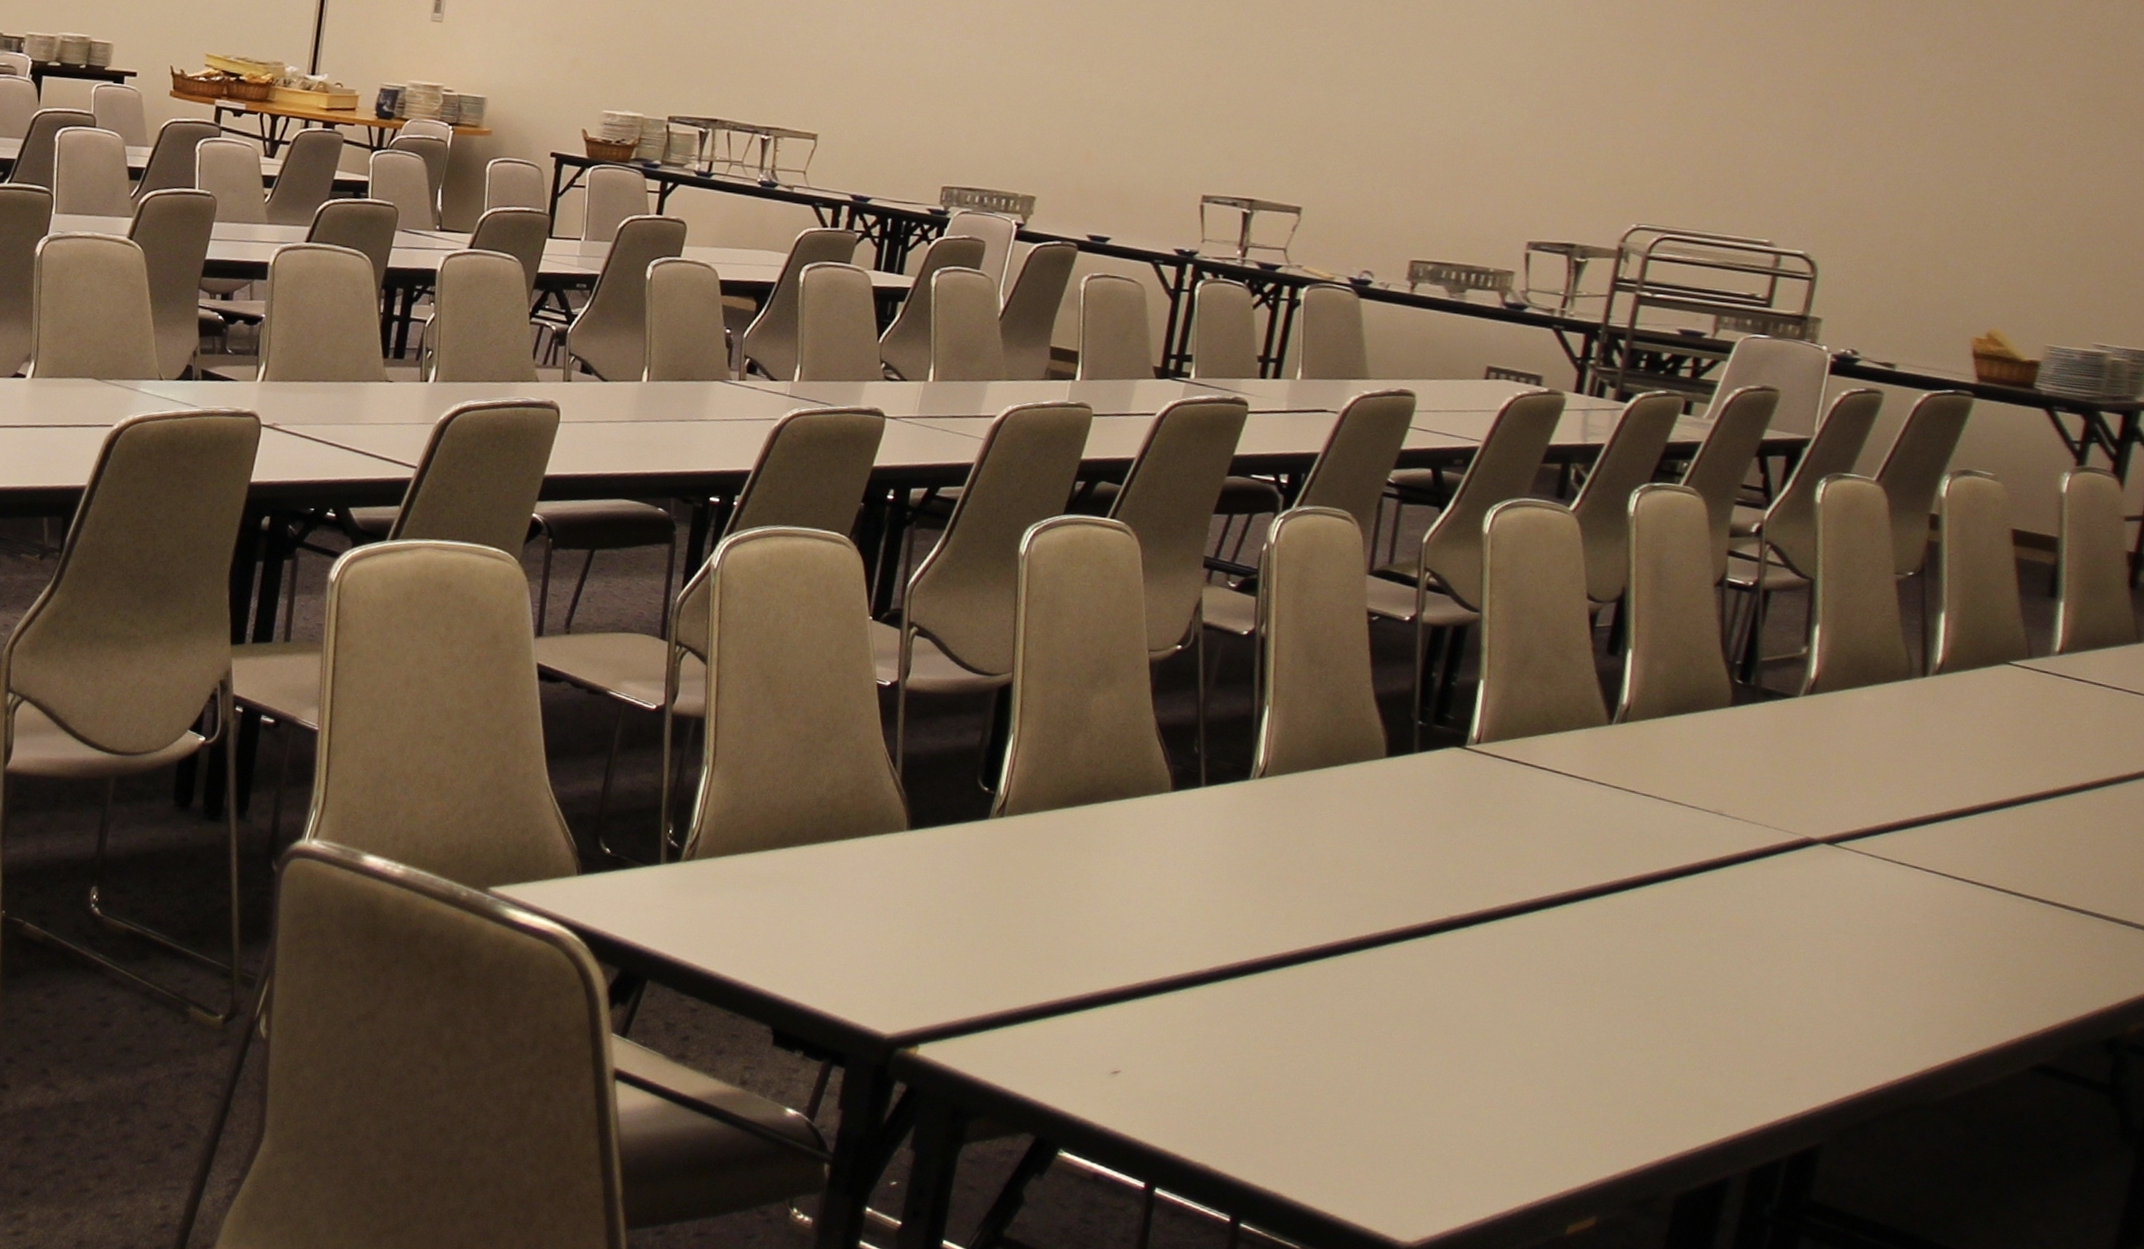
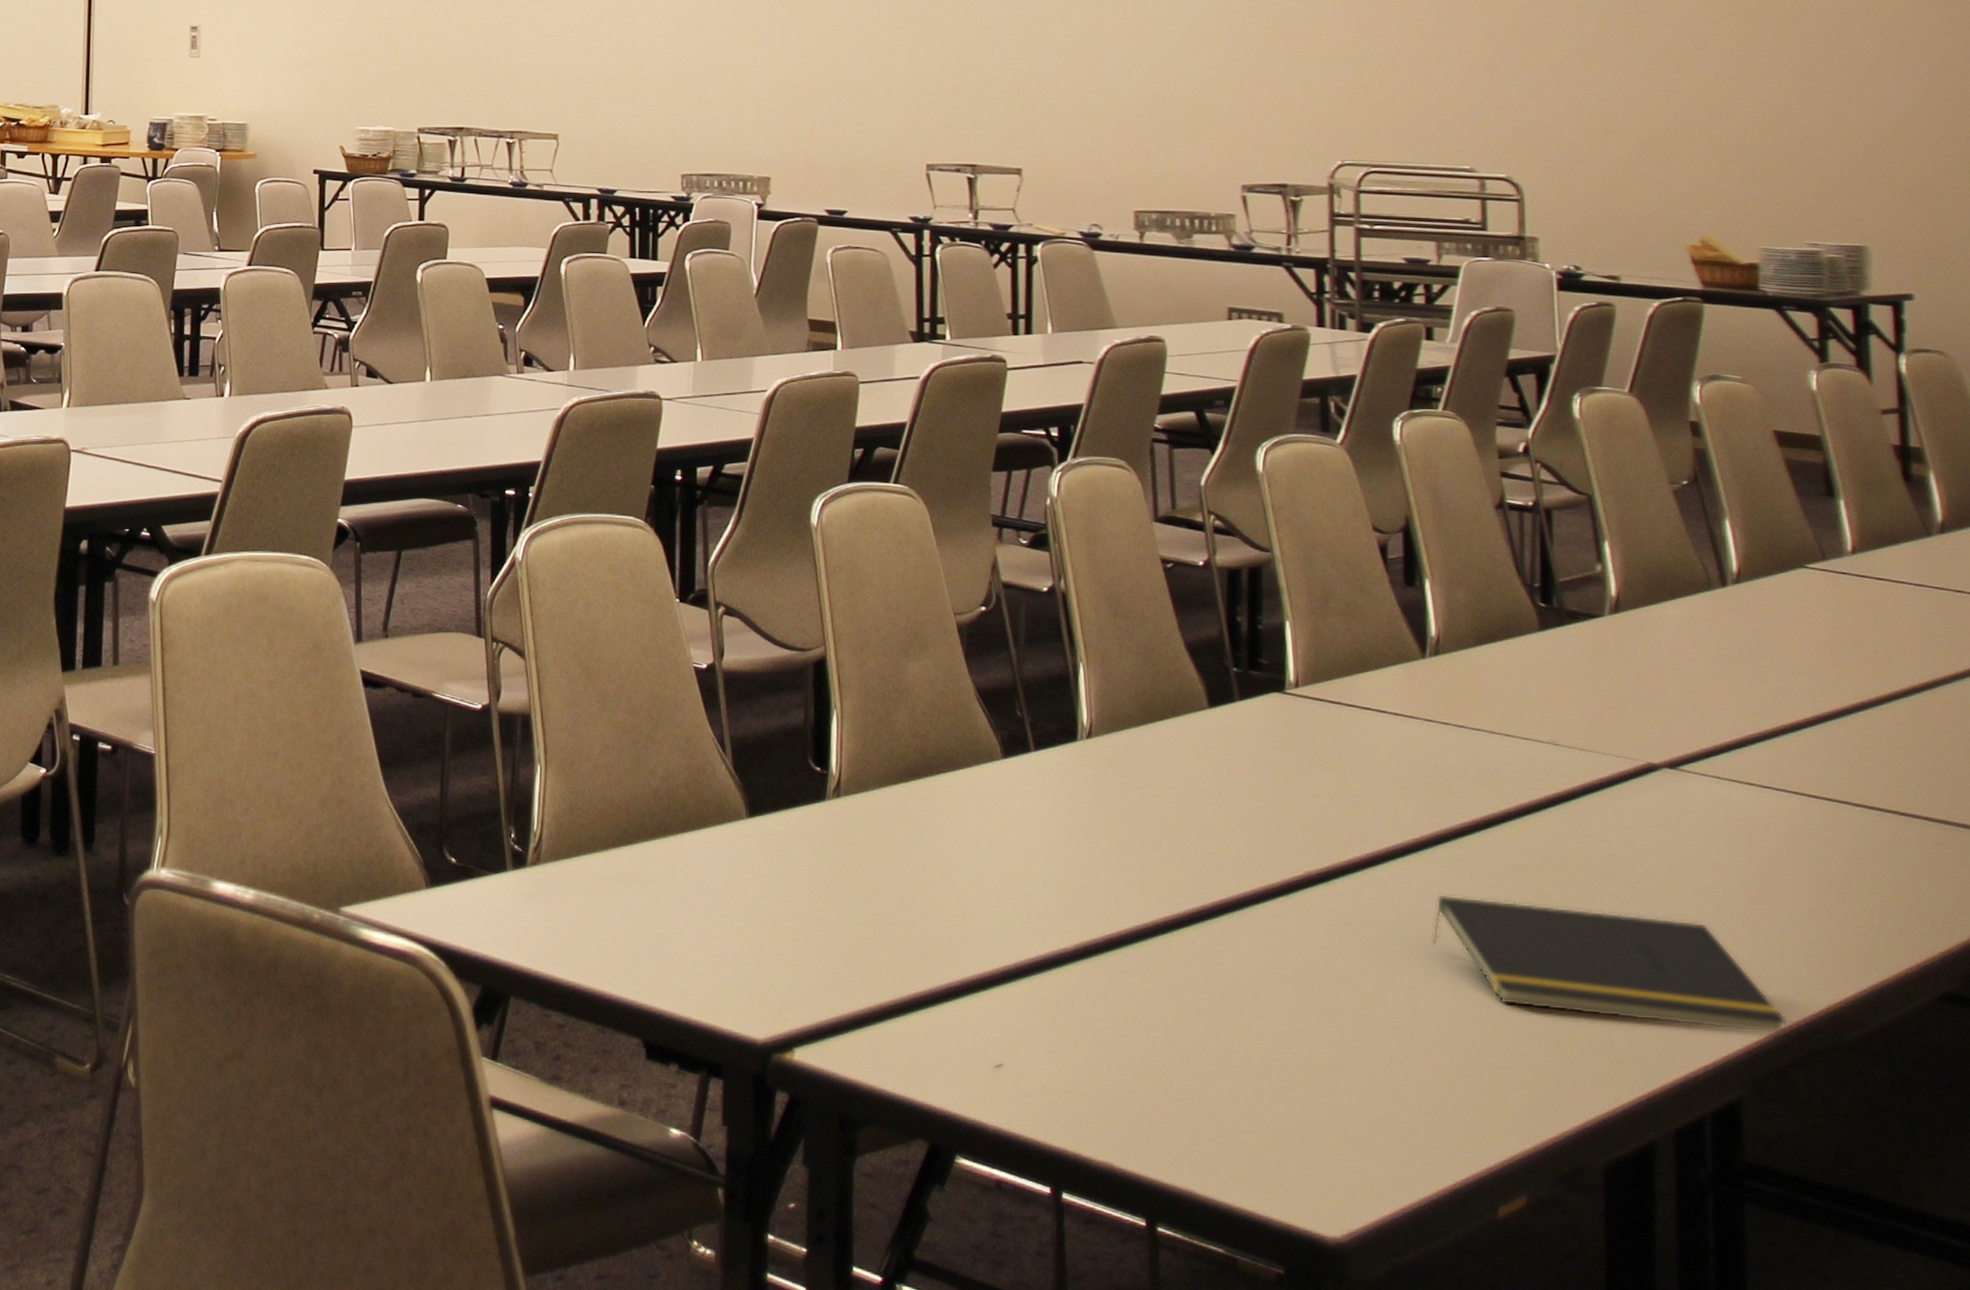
notepad: none [1558,944,1882,1091] -> present [1431,893,1787,1034]

